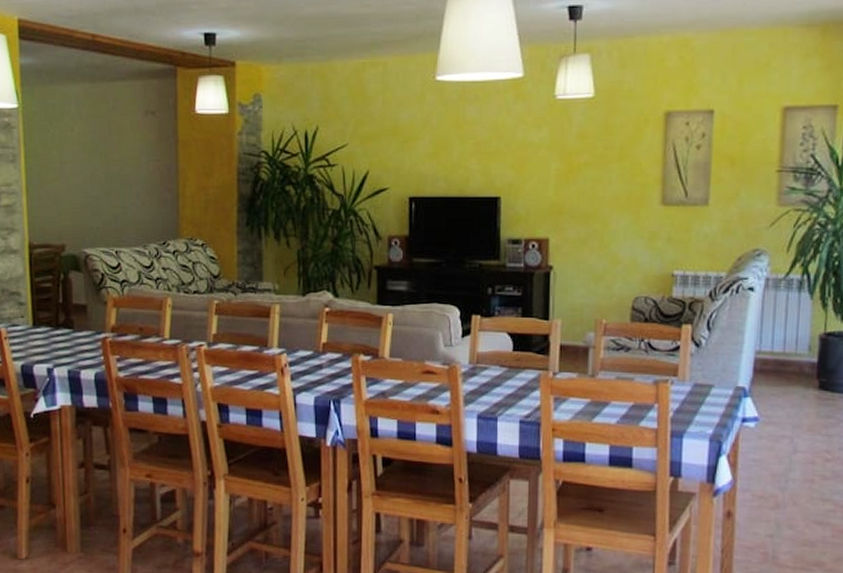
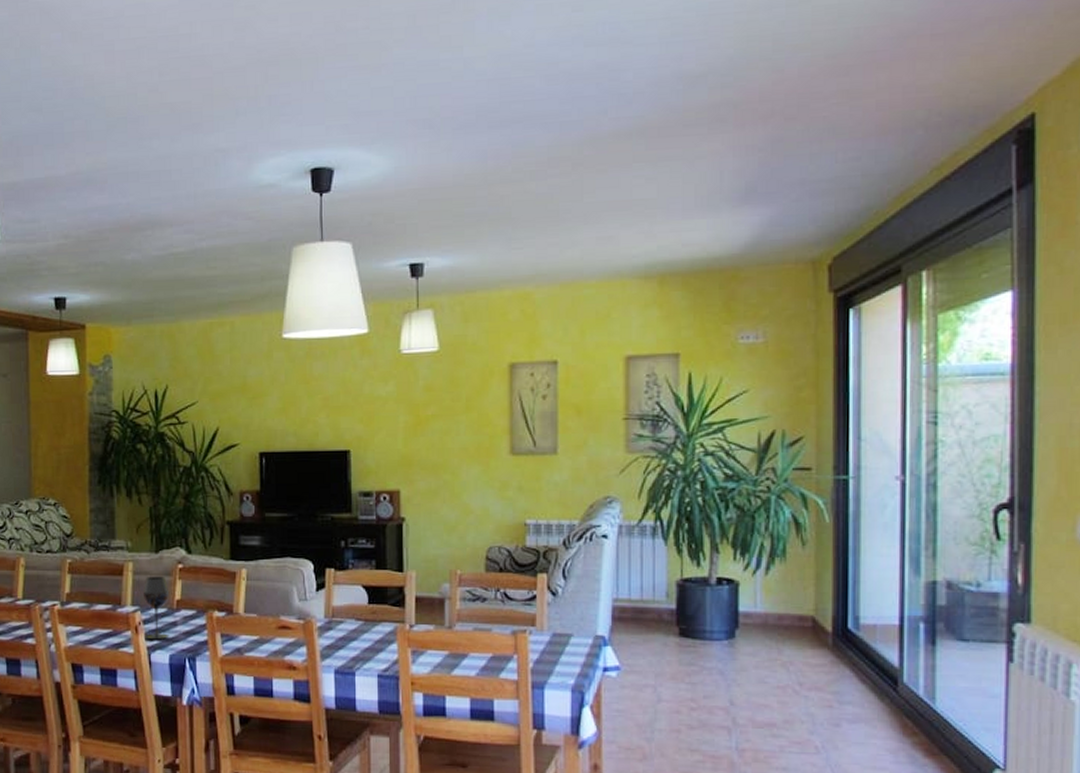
wineglass: none [290,318,315,381] -> present [143,576,170,639]

